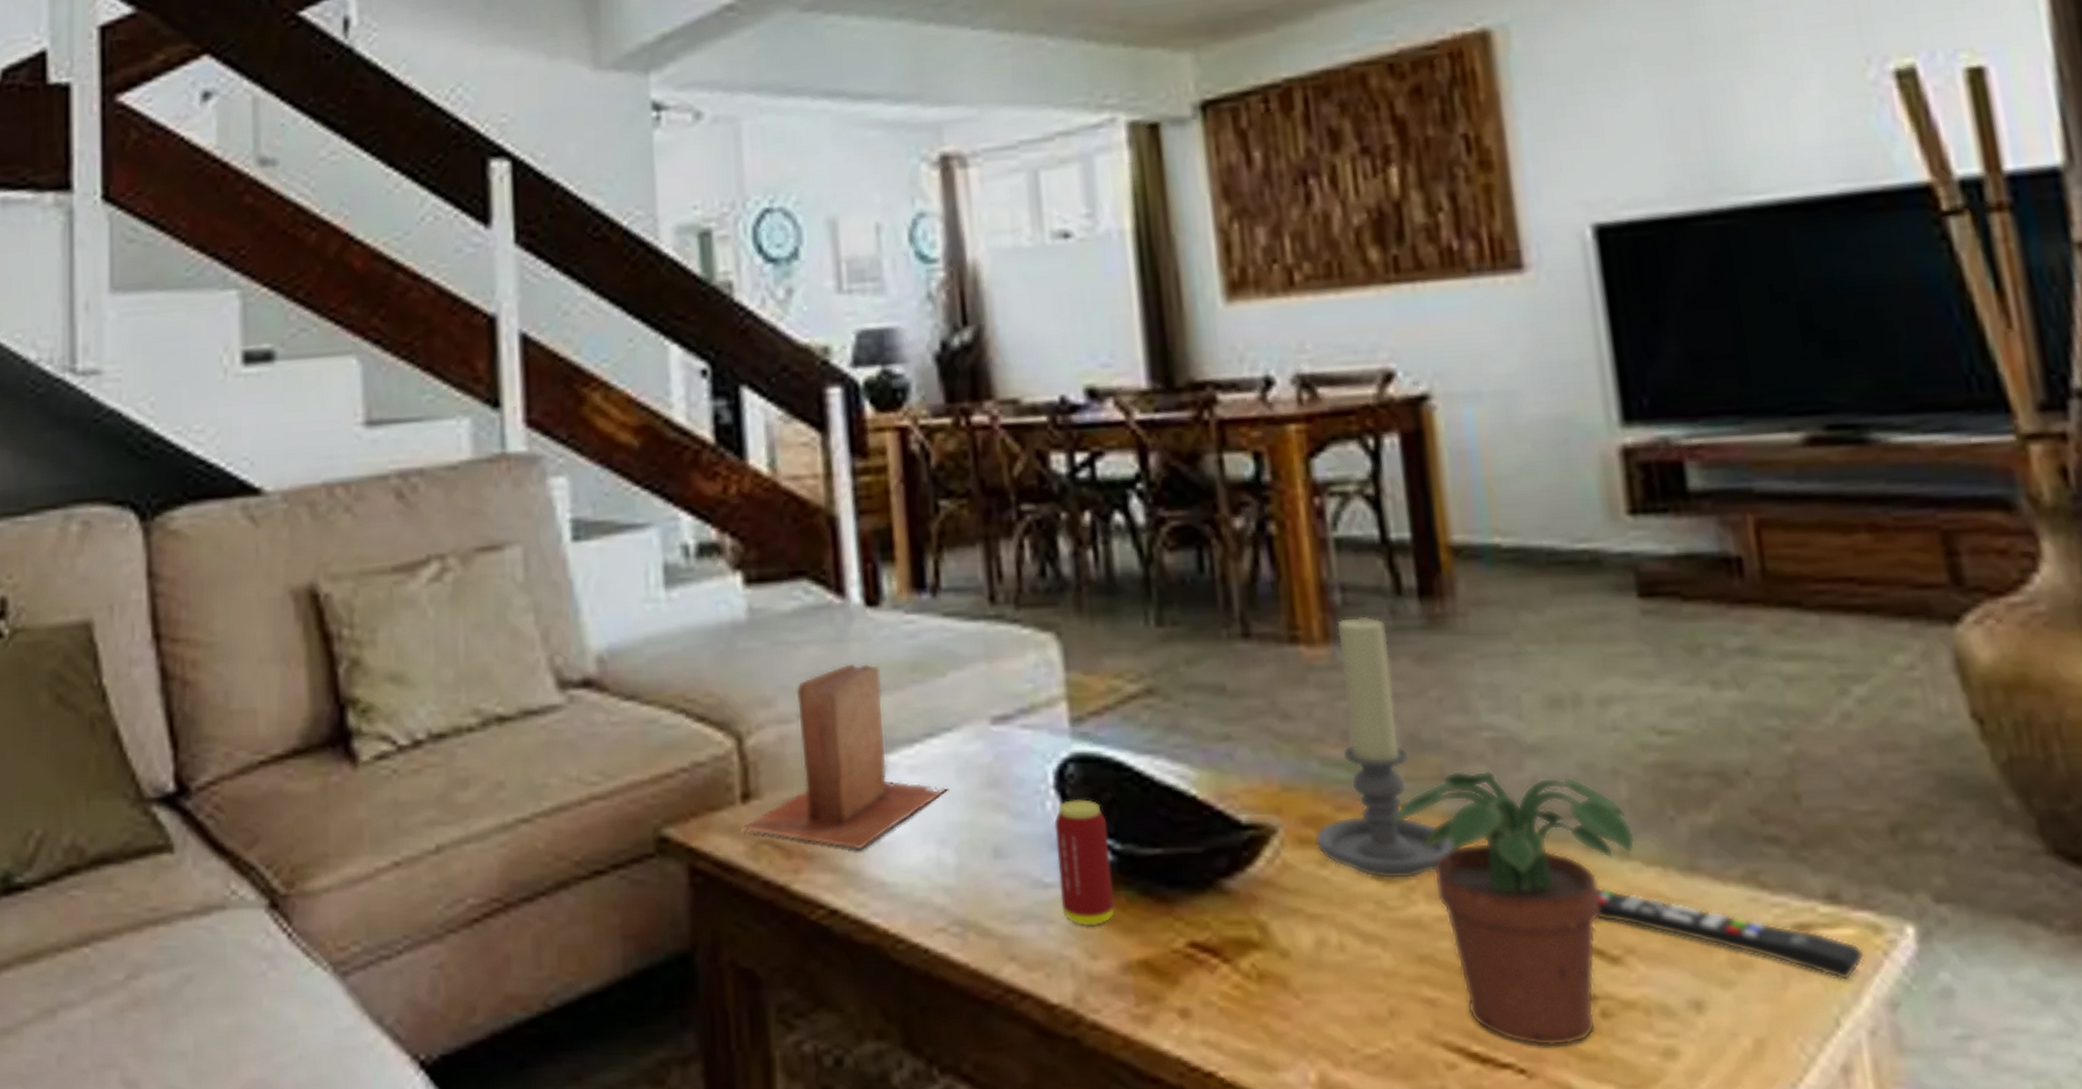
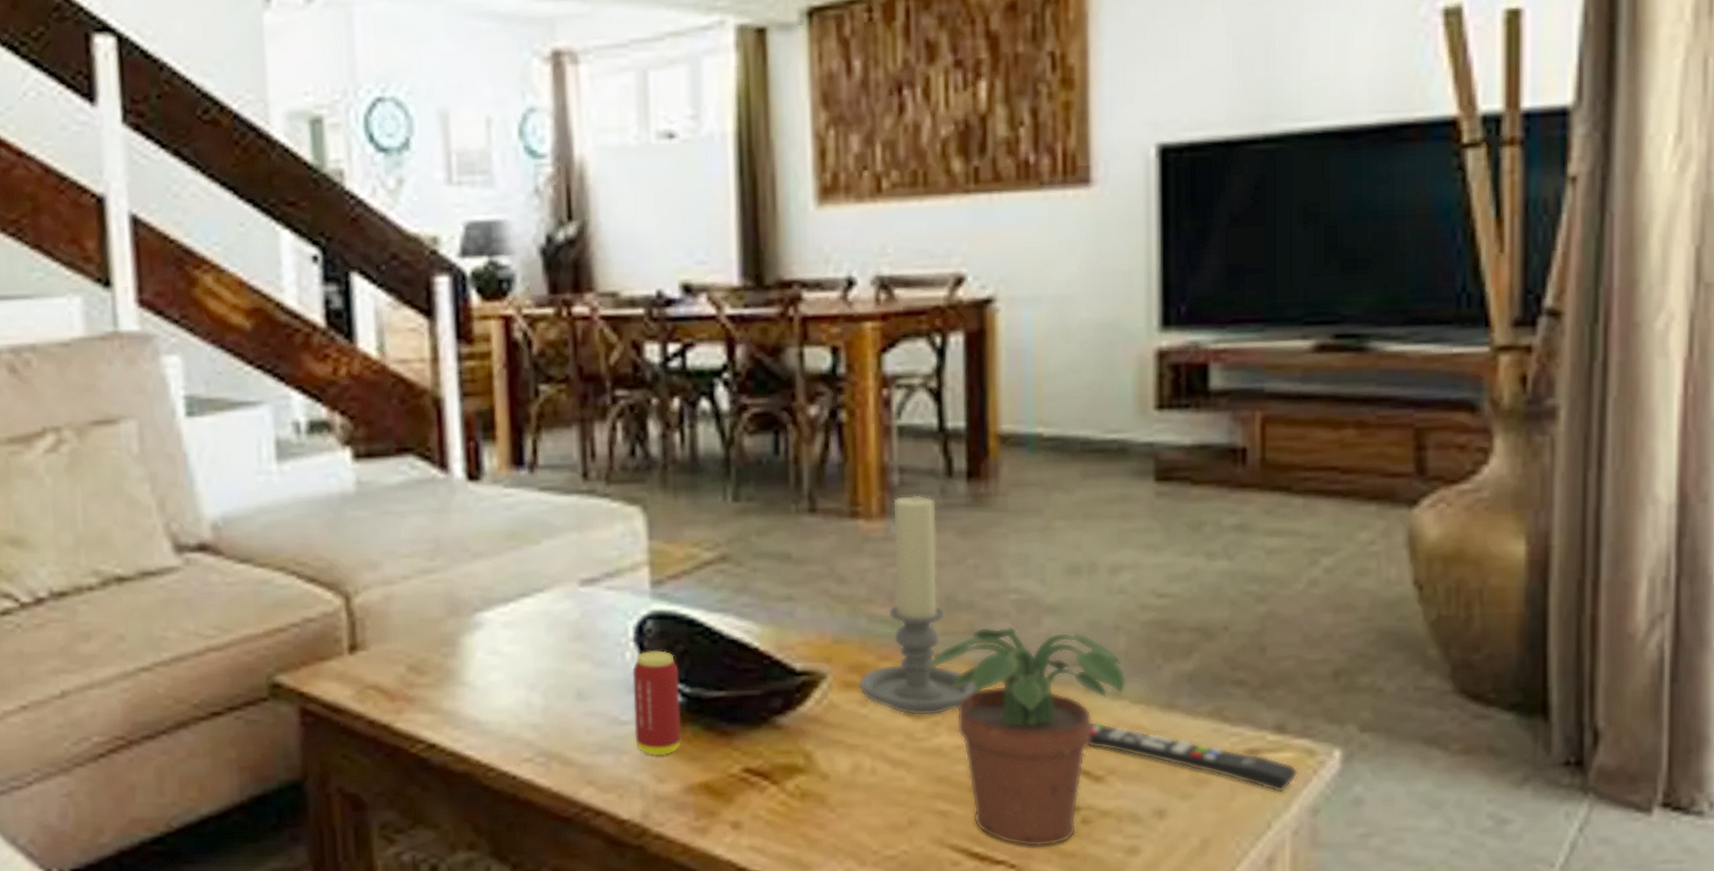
book: present [740,663,949,850] -> none [347,532,539,694]

